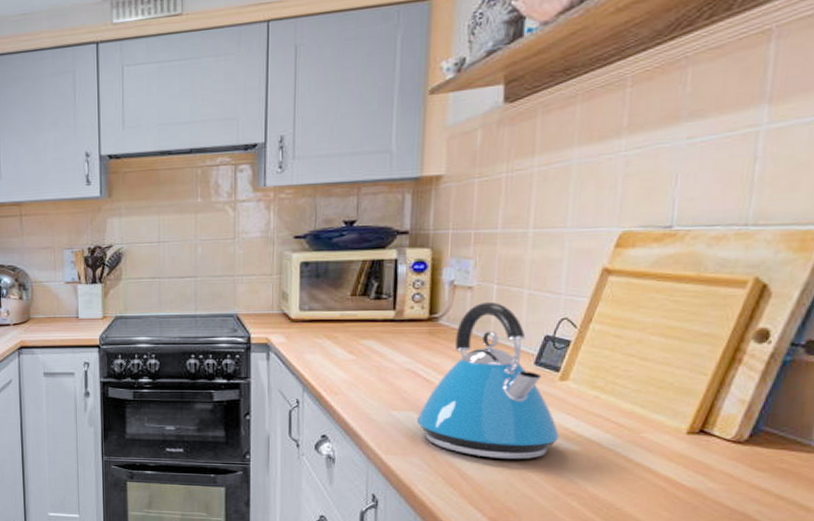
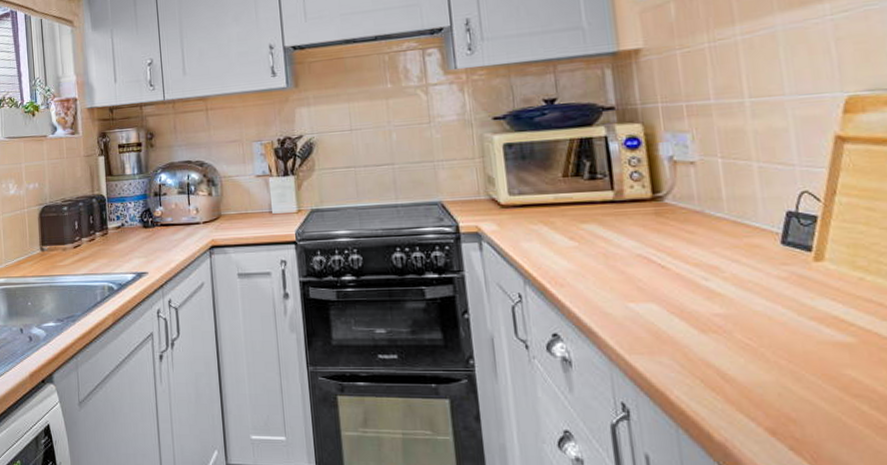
kettle: present [416,301,559,460] -> none [658,176,828,356]

